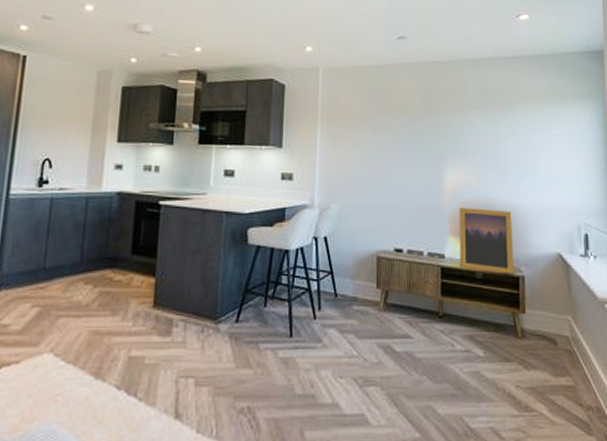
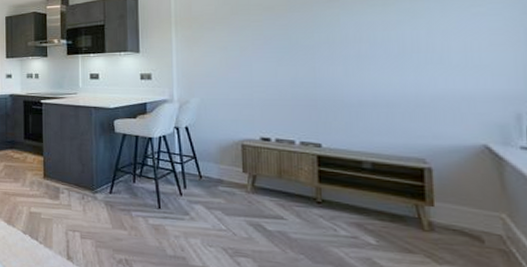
picture frame: present [459,207,514,274] -> none [337,98,417,166]

